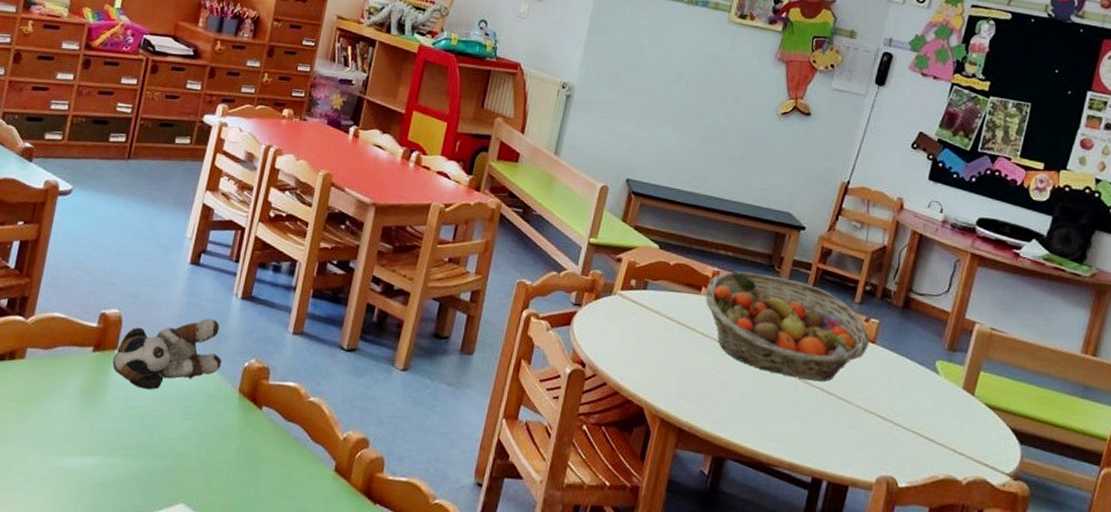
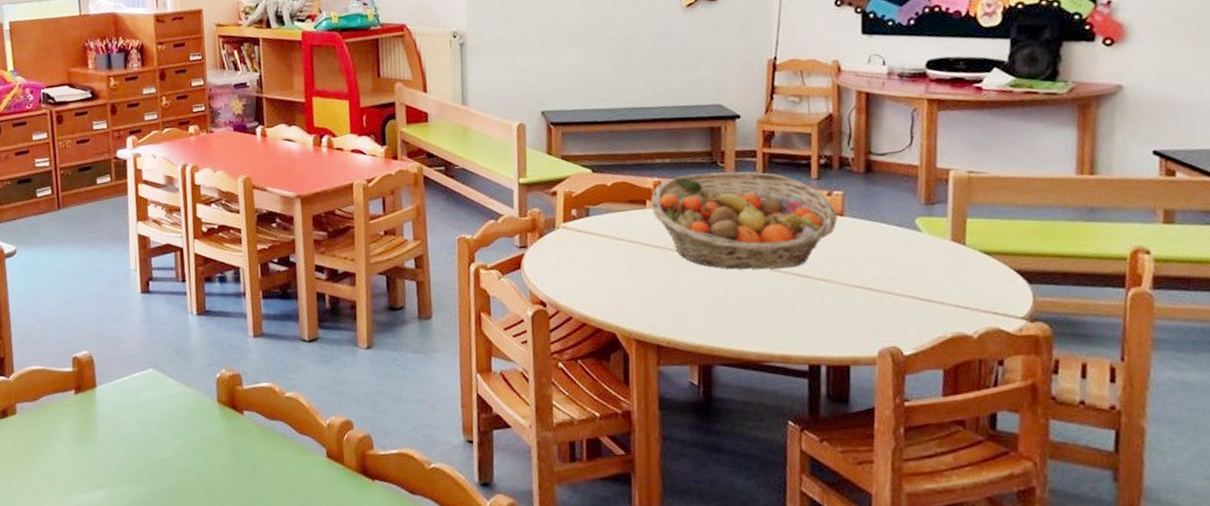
stuffed animal: present [112,318,222,390] -> none [95,340,195,419]

